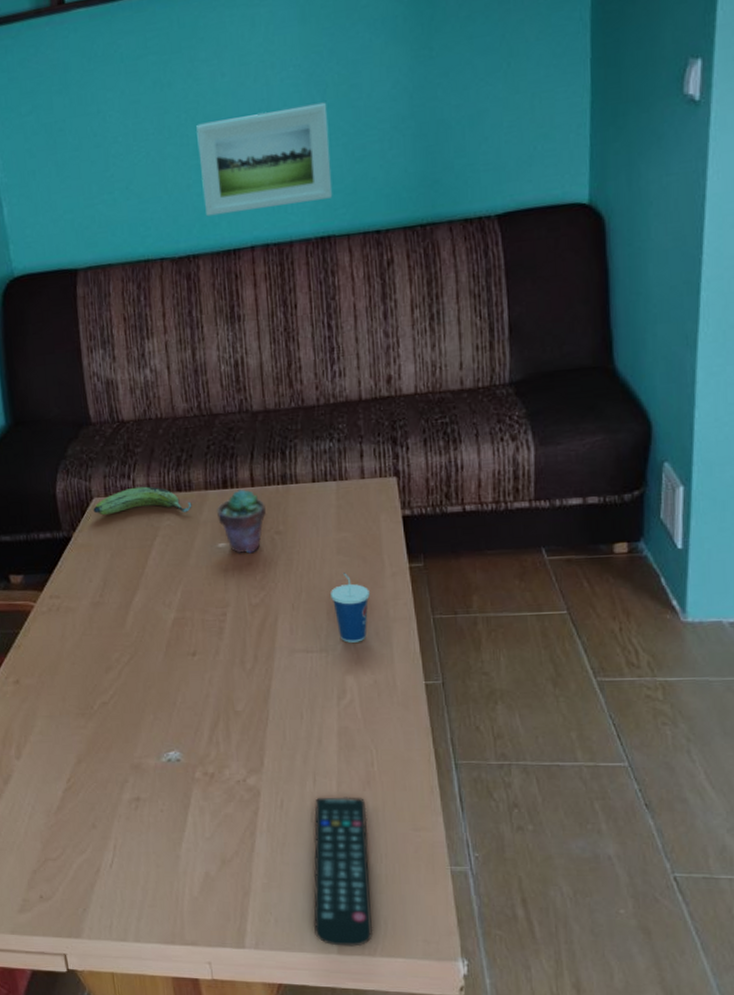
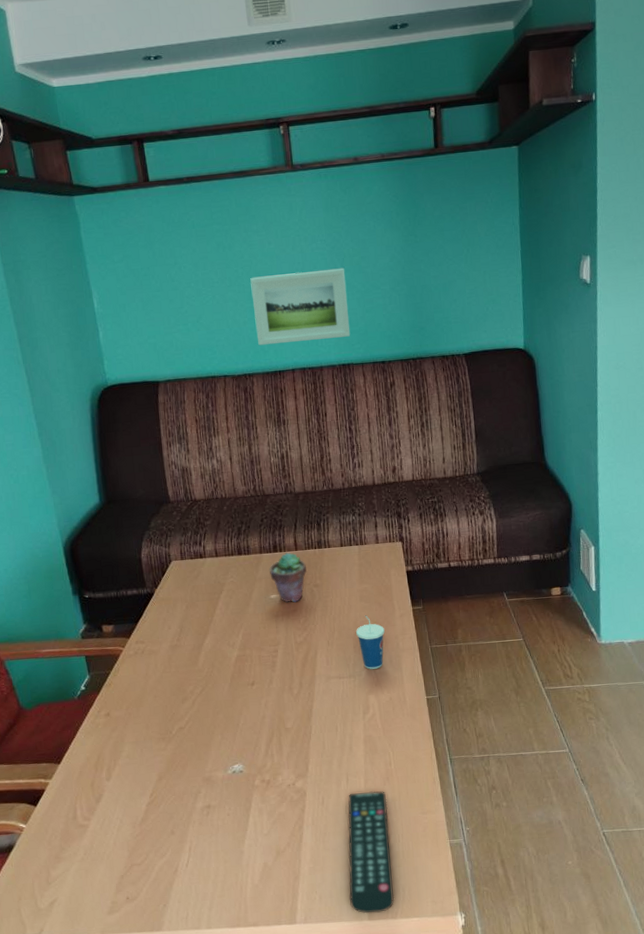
fruit: present [93,486,192,516] -> none [171,551,250,575]

